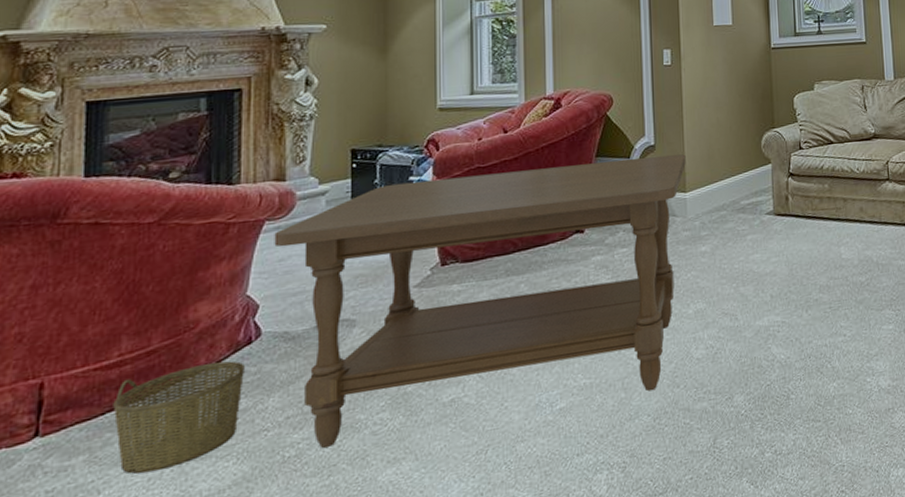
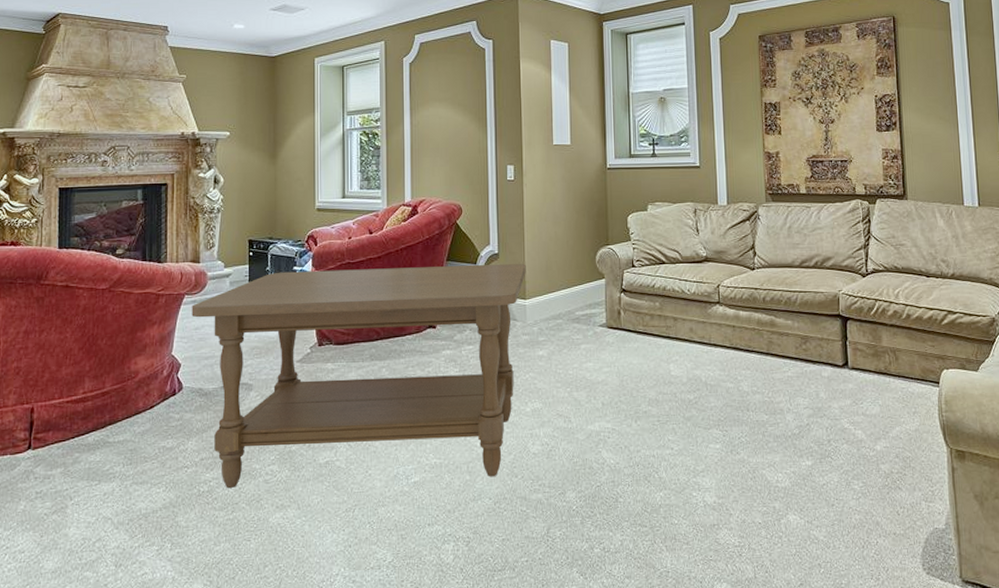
basket: present [113,360,246,474] -> none [80,407,172,489]

